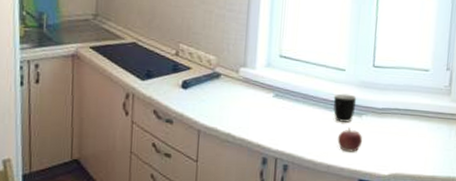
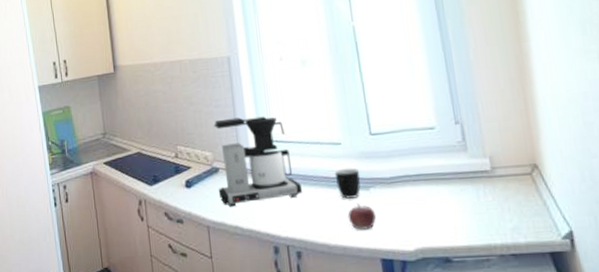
coffee maker: none [216,25,301,115] -> present [214,116,303,207]

